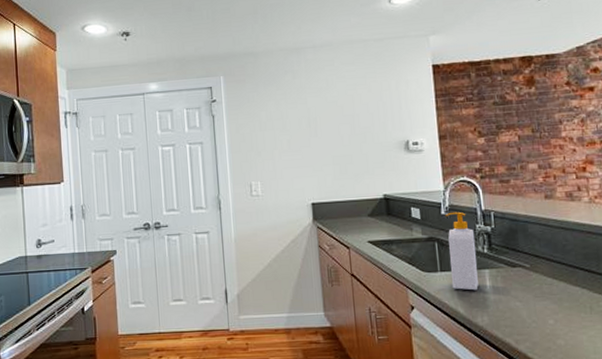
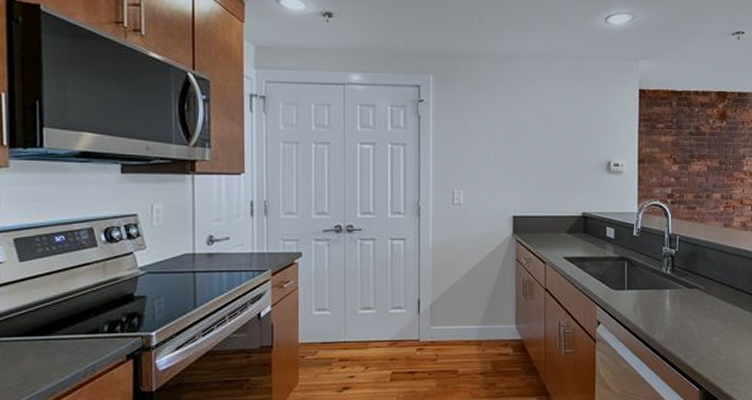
soap bottle: present [445,211,479,291] -> none [636,233,661,309]

